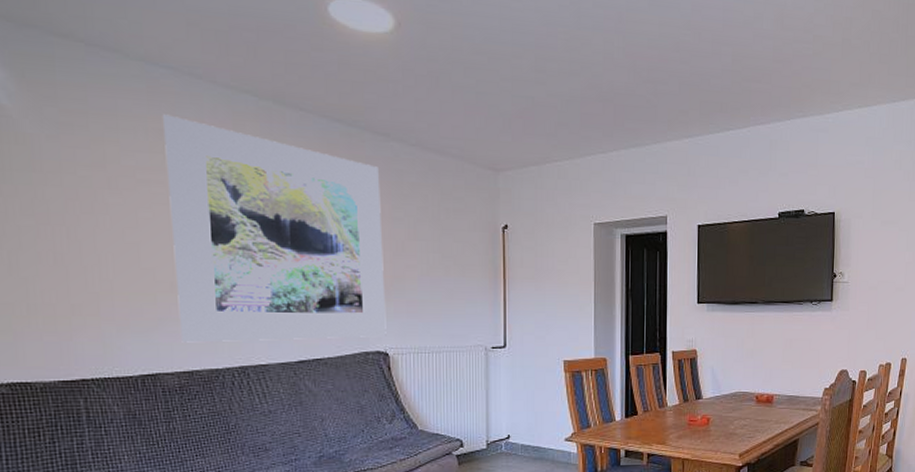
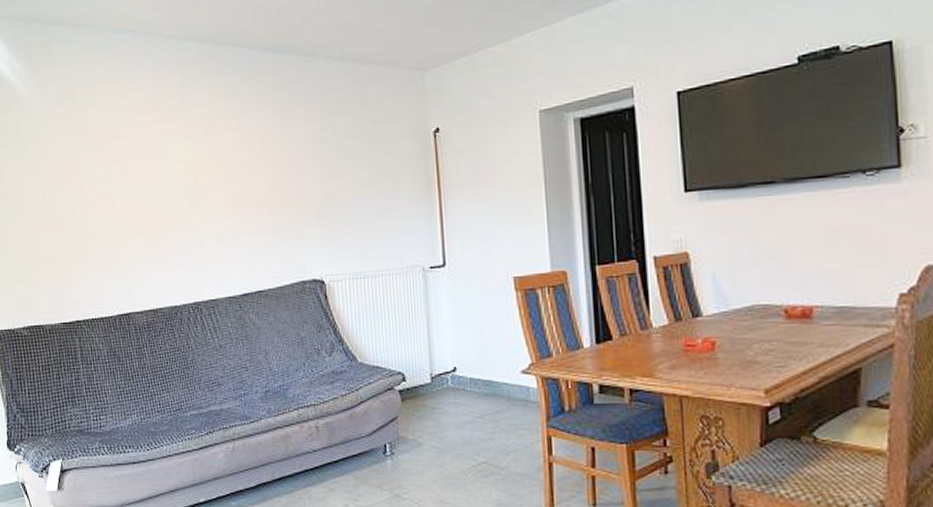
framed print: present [162,114,387,343] -> none [126,73,322,283]

